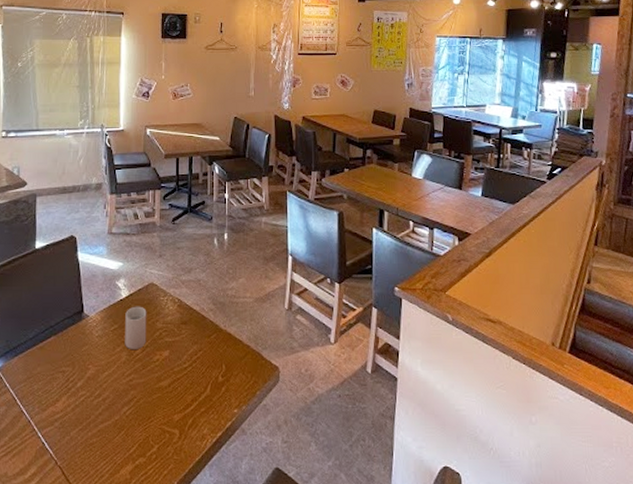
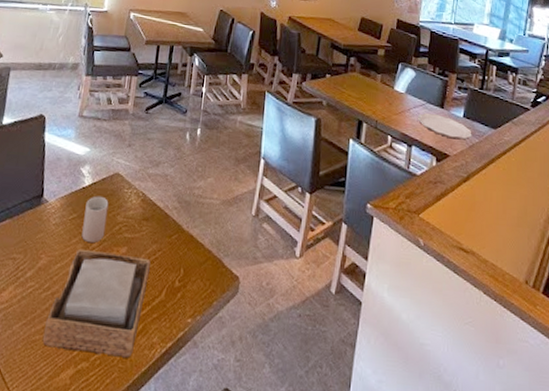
napkin holder: none [99,356,194,450] -> present [42,249,151,358]
plate: none [436,196,492,218] -> present [417,113,472,140]

